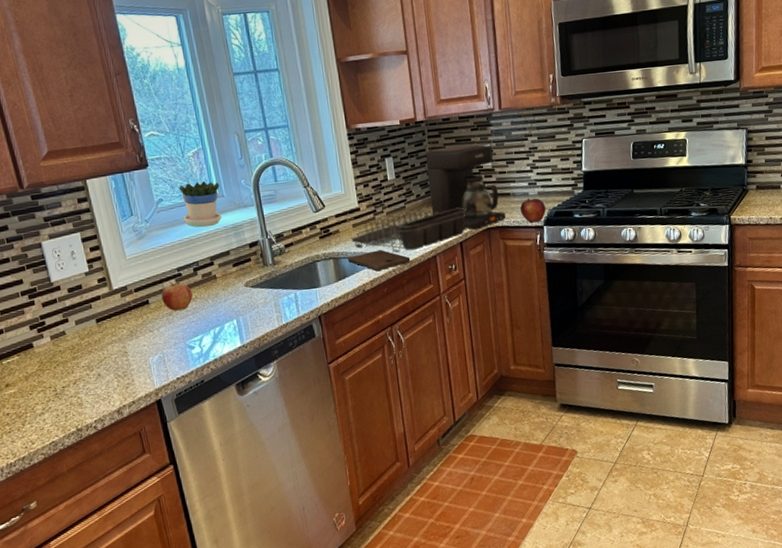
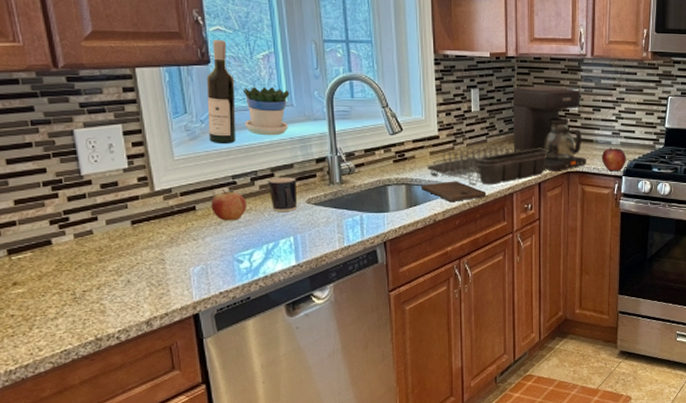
bottle: none [146,144,178,241] -> present [206,40,237,145]
mug: none [208,263,237,298] -> present [267,177,297,213]

